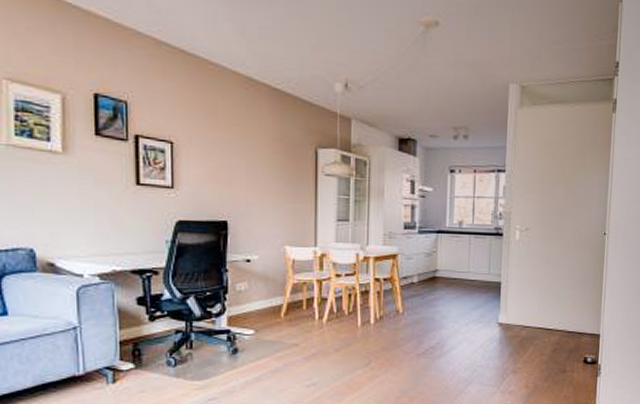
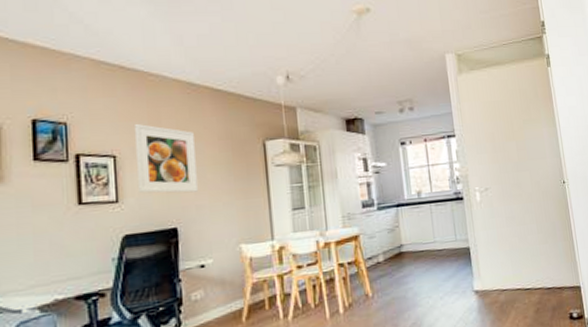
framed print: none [191,113,250,189] -> present [133,124,199,194]

